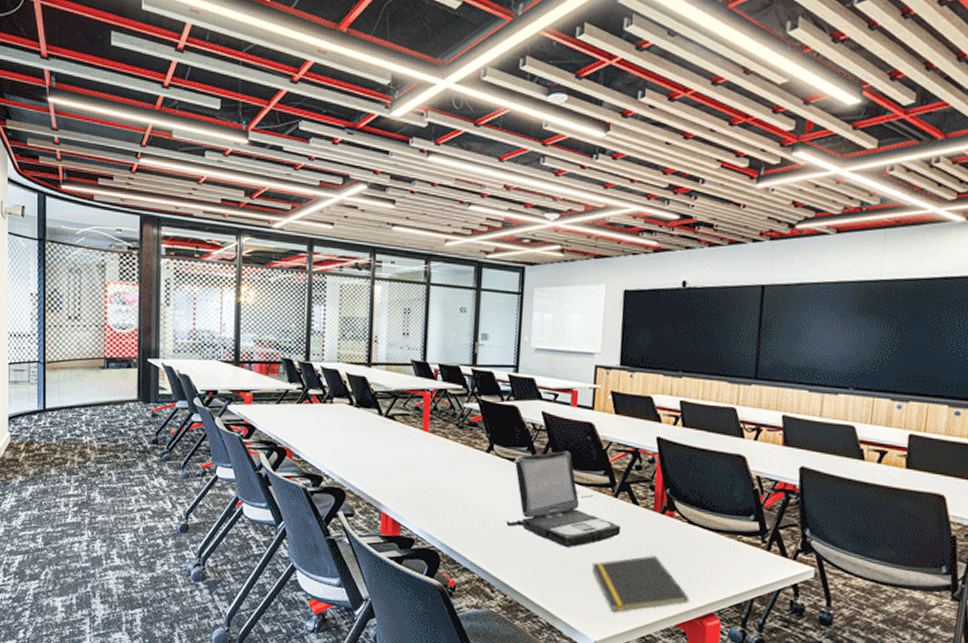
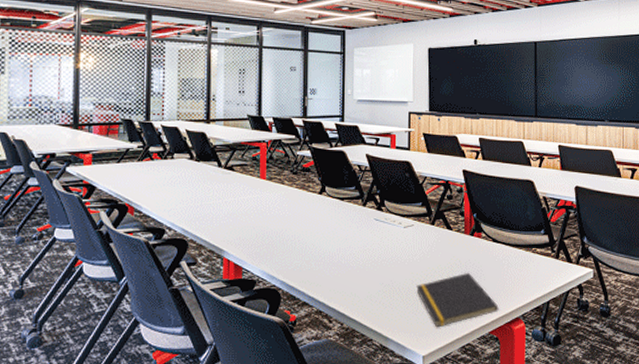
laptop: present [505,451,621,547] -> none [339,187,439,273]

